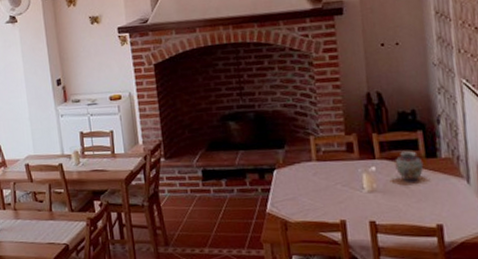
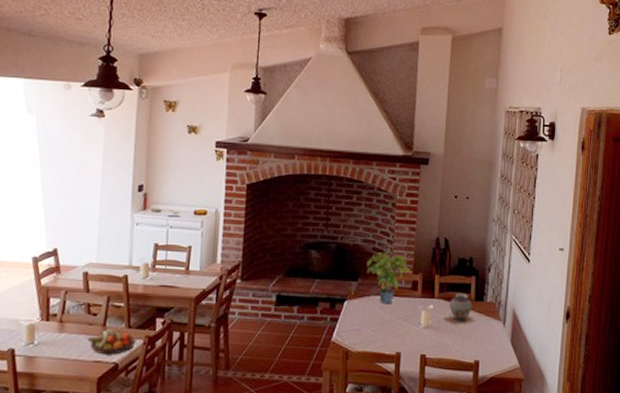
fruit bowl: none [38,213,80,237] -> present [87,329,136,355]
potted plant: none [291,114,343,171] -> present [367,251,411,305]

